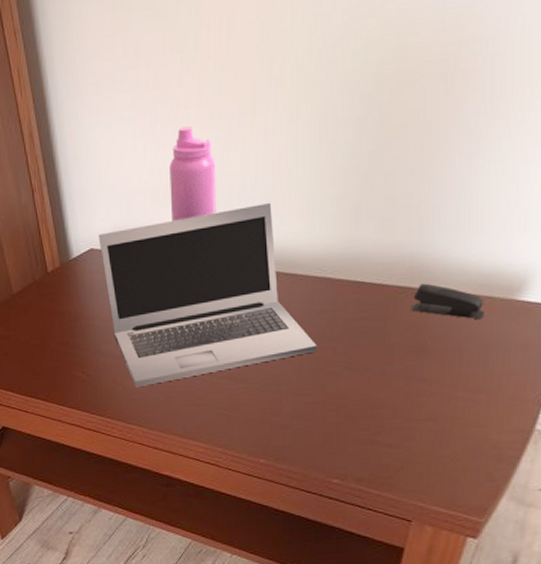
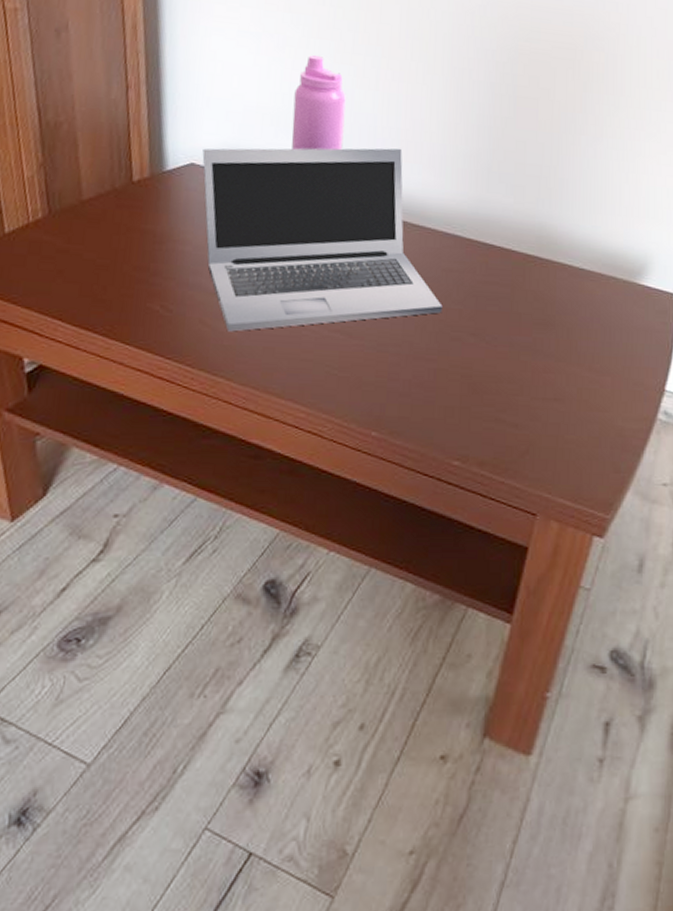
stapler: present [411,283,485,319] -> none [539,255,609,298]

